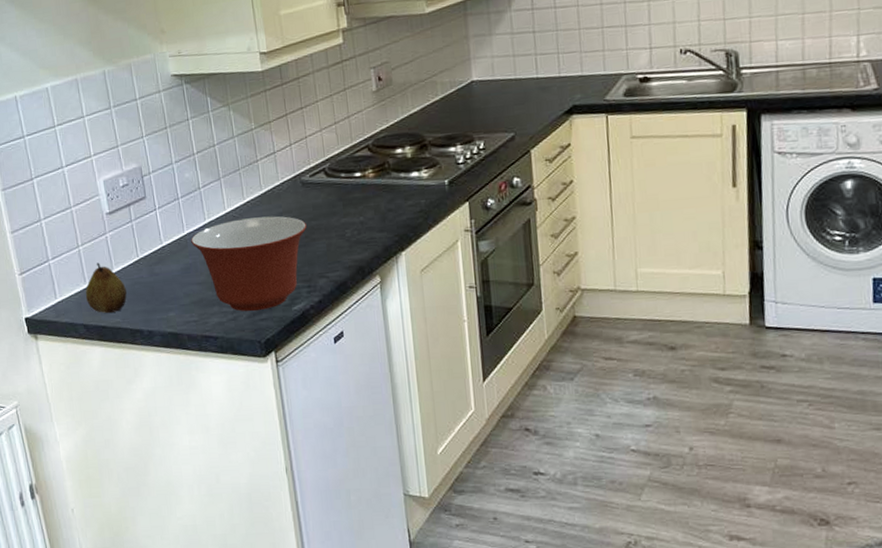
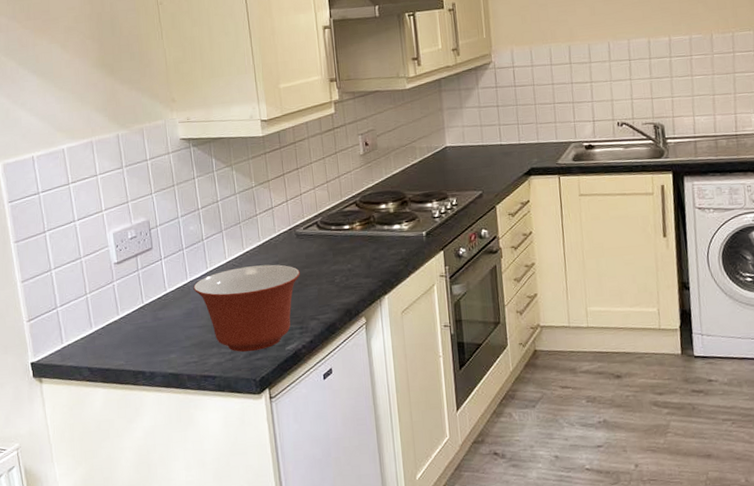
fruit: present [85,262,127,314] -> none [91,309,131,357]

